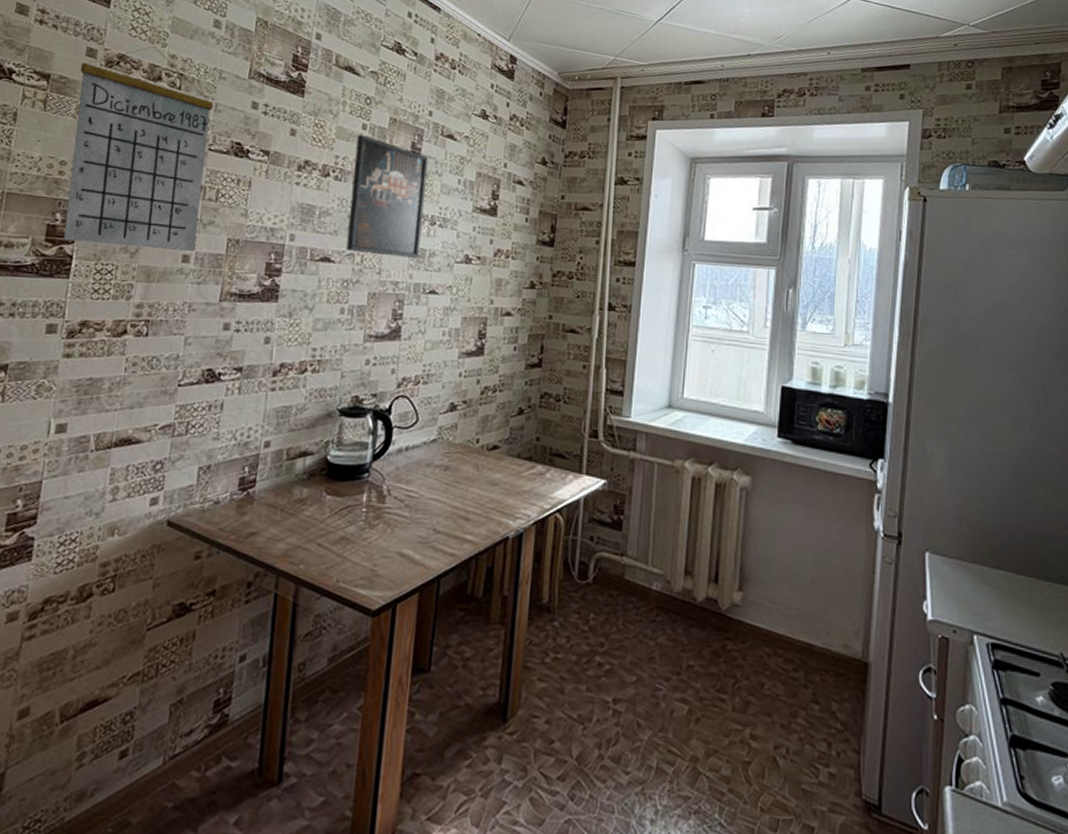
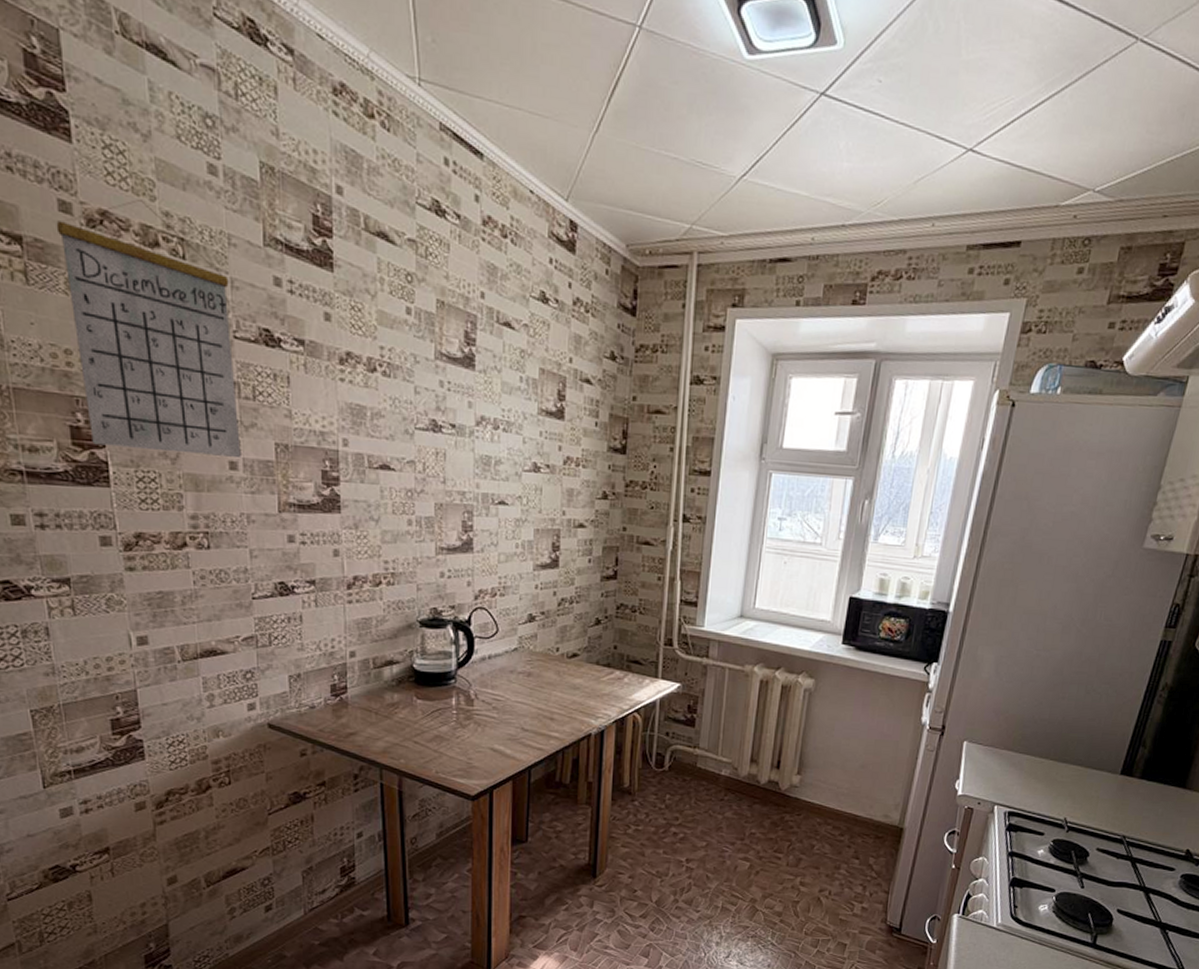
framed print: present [345,135,429,258] -> none [402,321,485,466]

